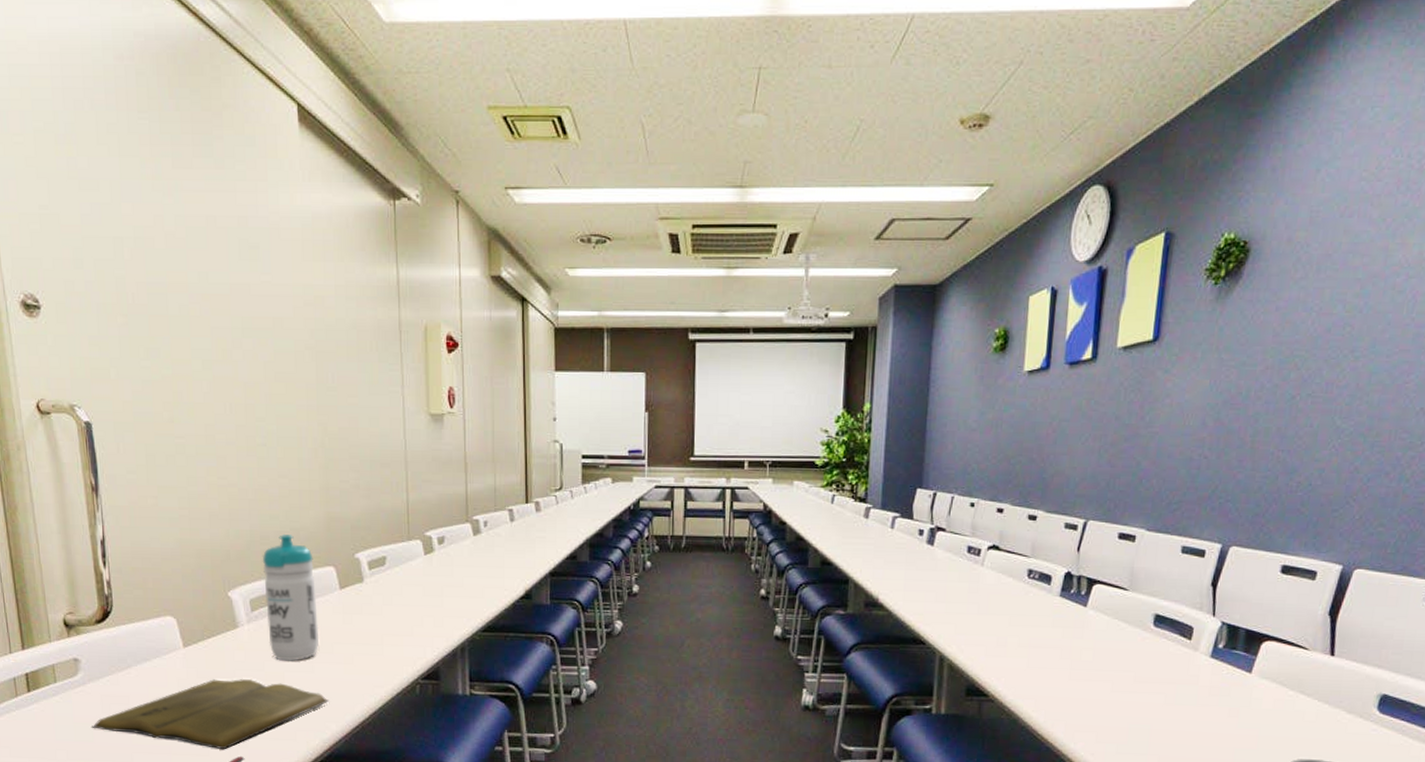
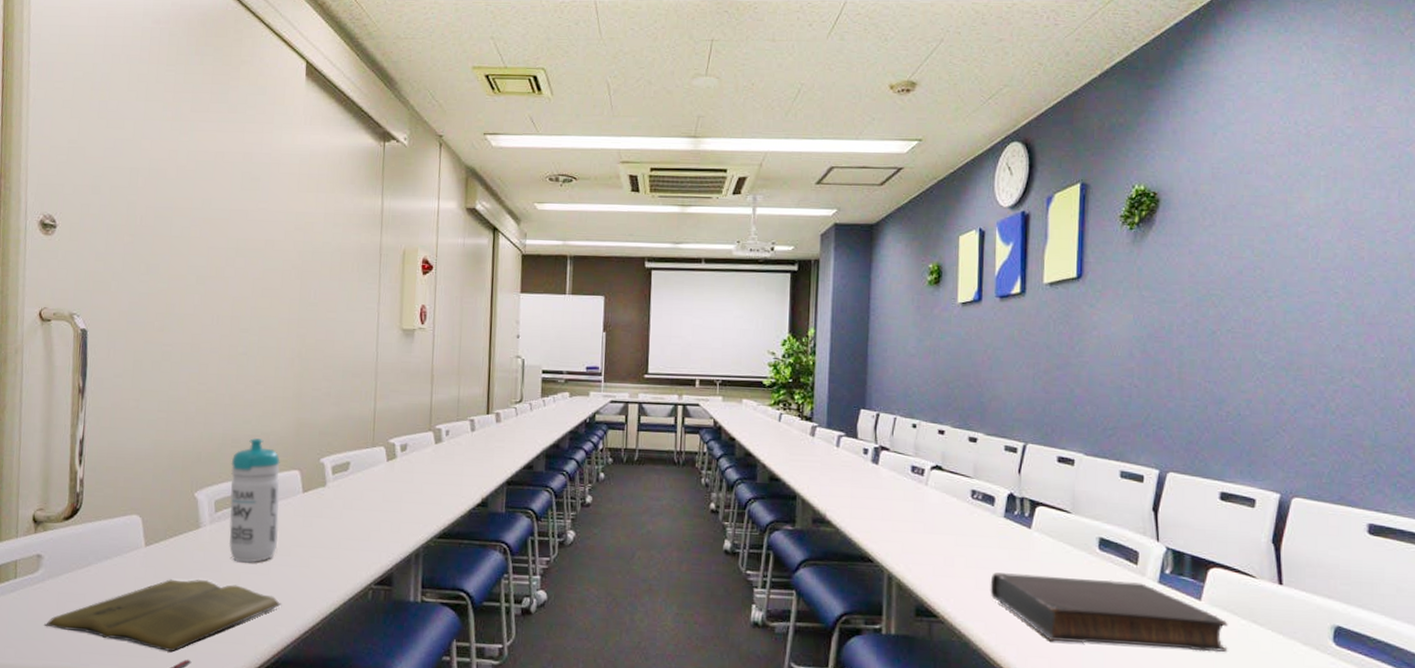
book: none [1041,651,1276,722] -> present [990,572,1228,652]

